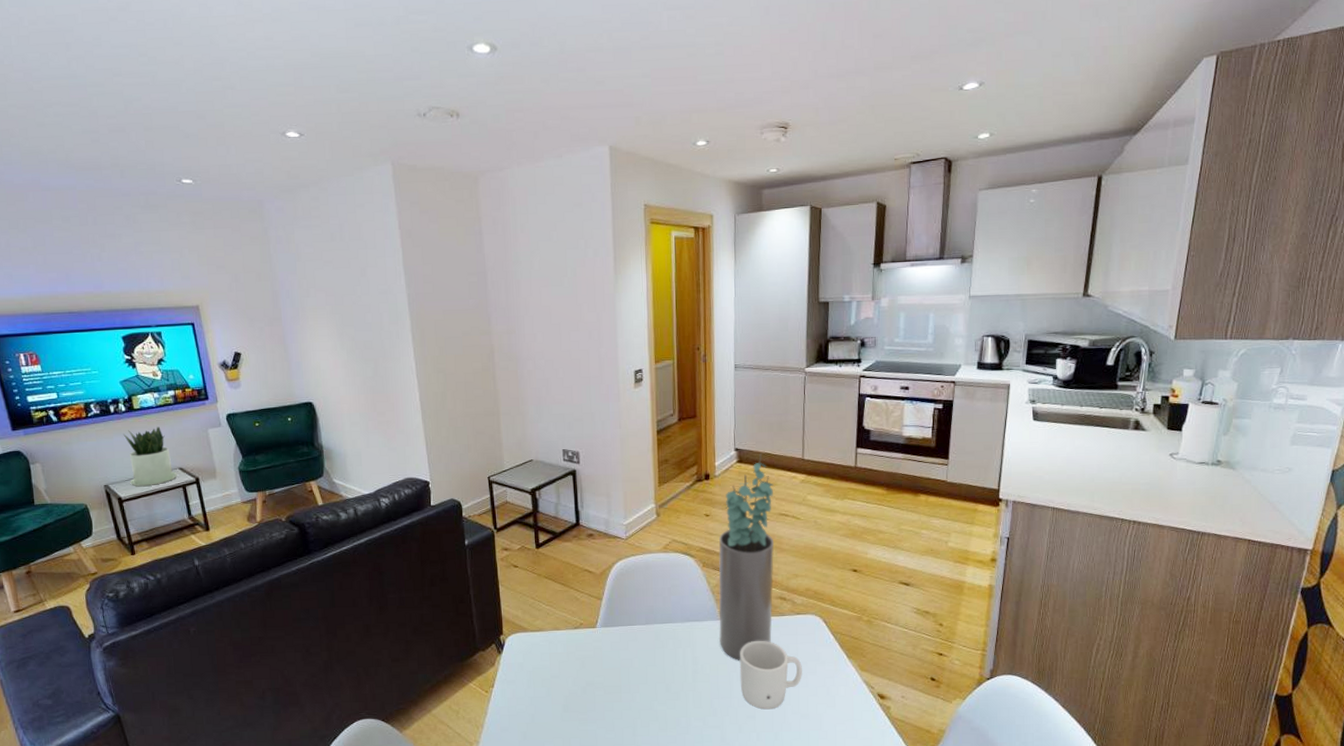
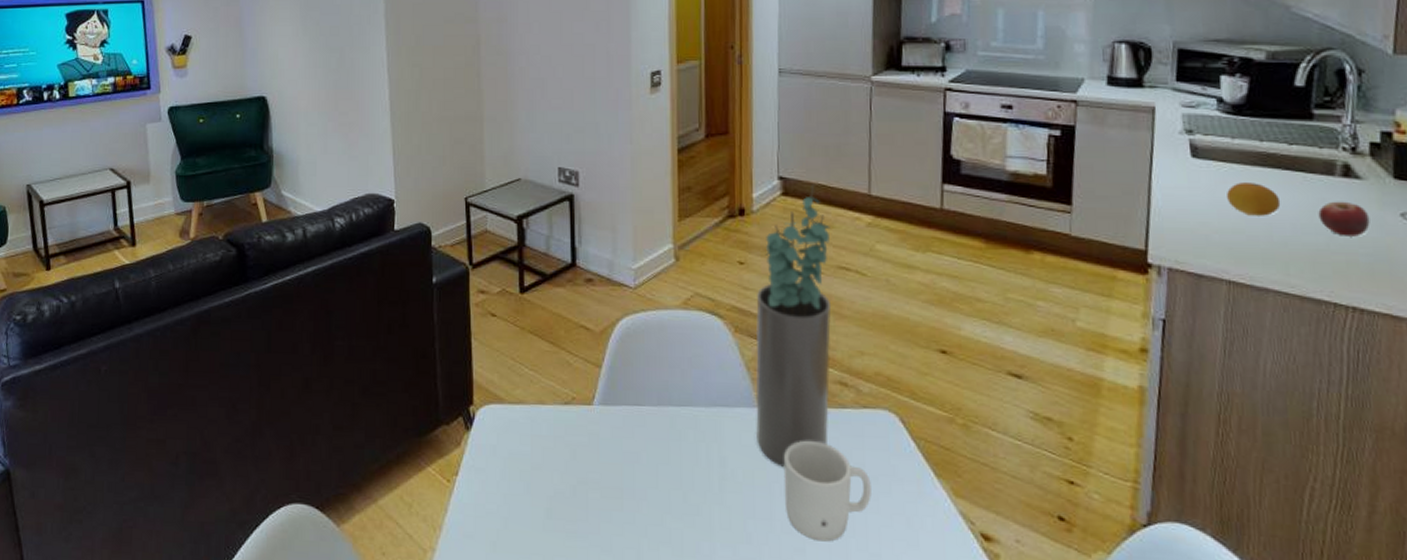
planter: present [123,426,177,486] -> none [54,118,107,188]
fruit: none [1056,437,1092,461] -> present [1227,183,1281,216]
fruit: none [1116,447,1149,472] -> present [1318,201,1370,237]

